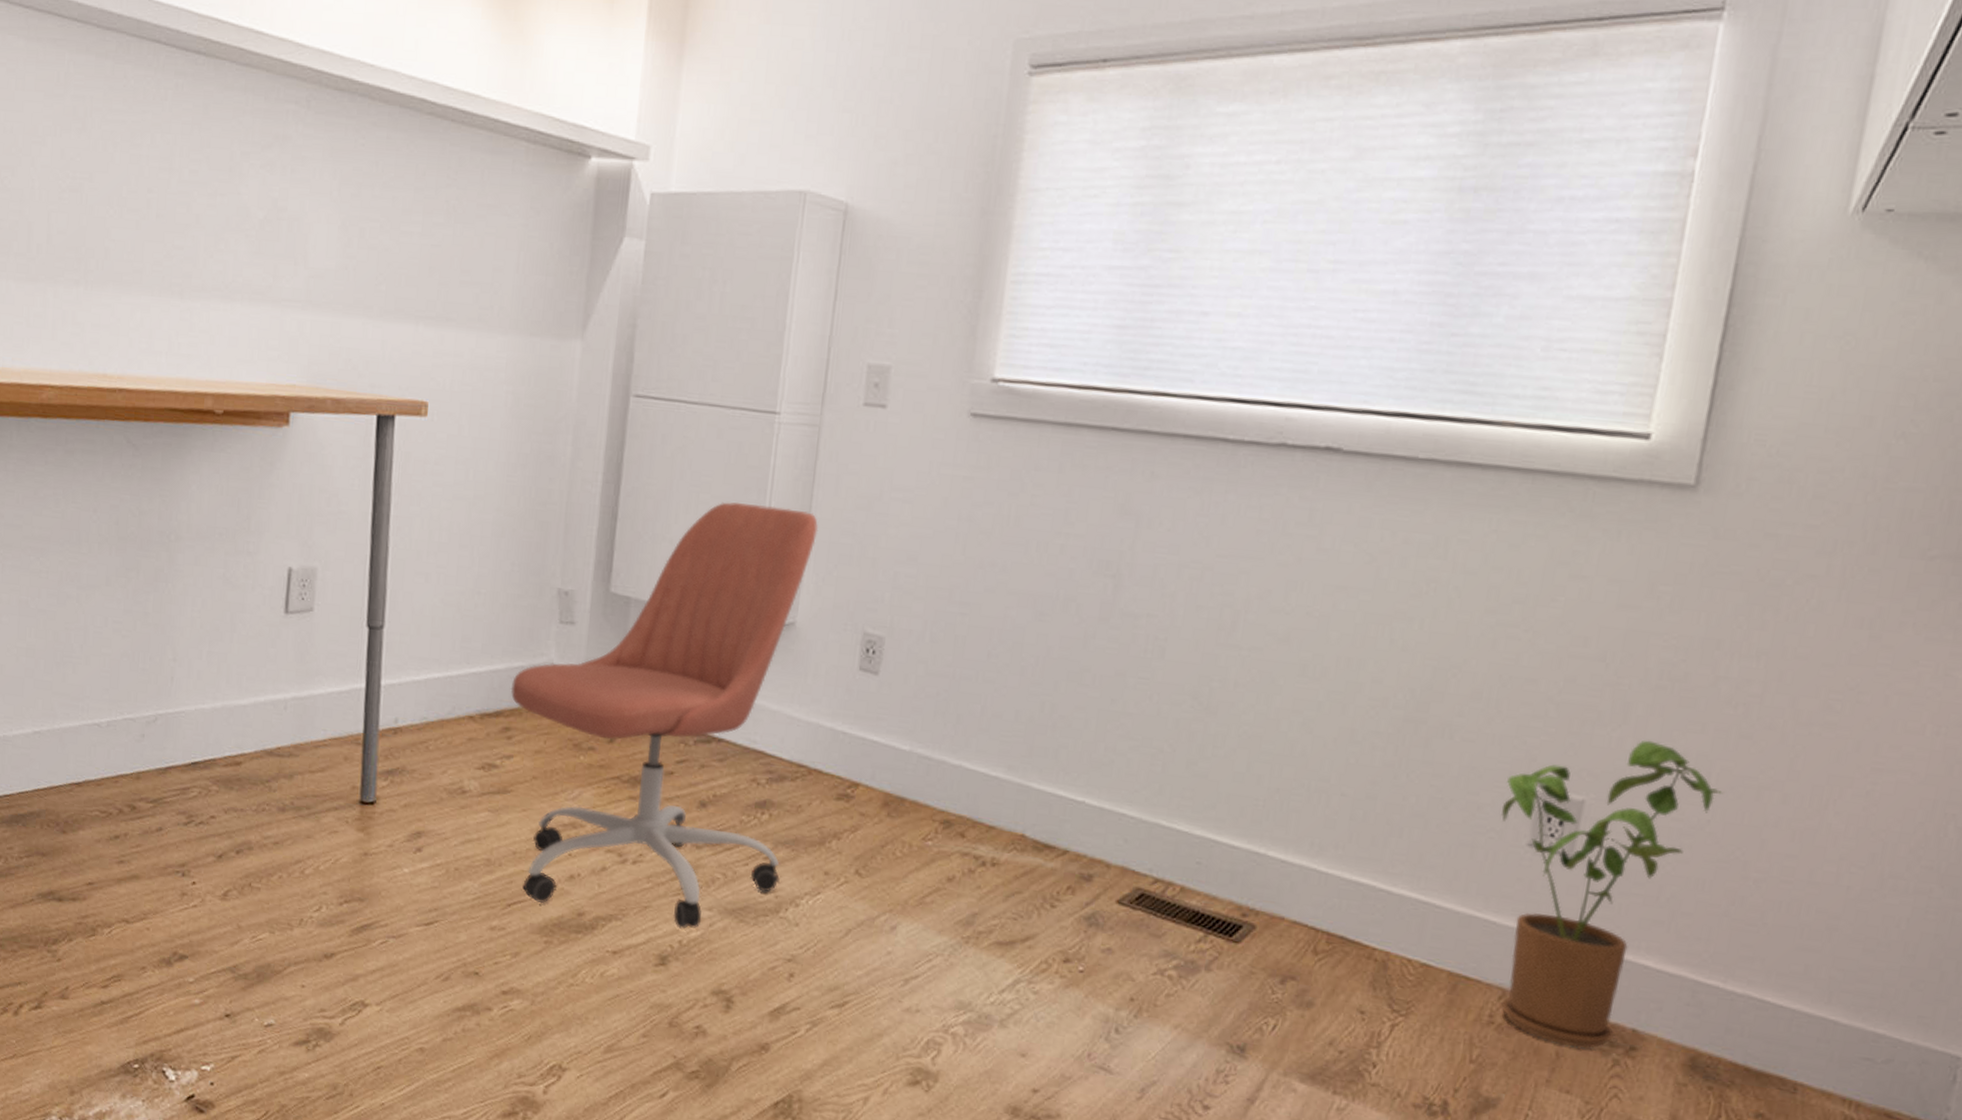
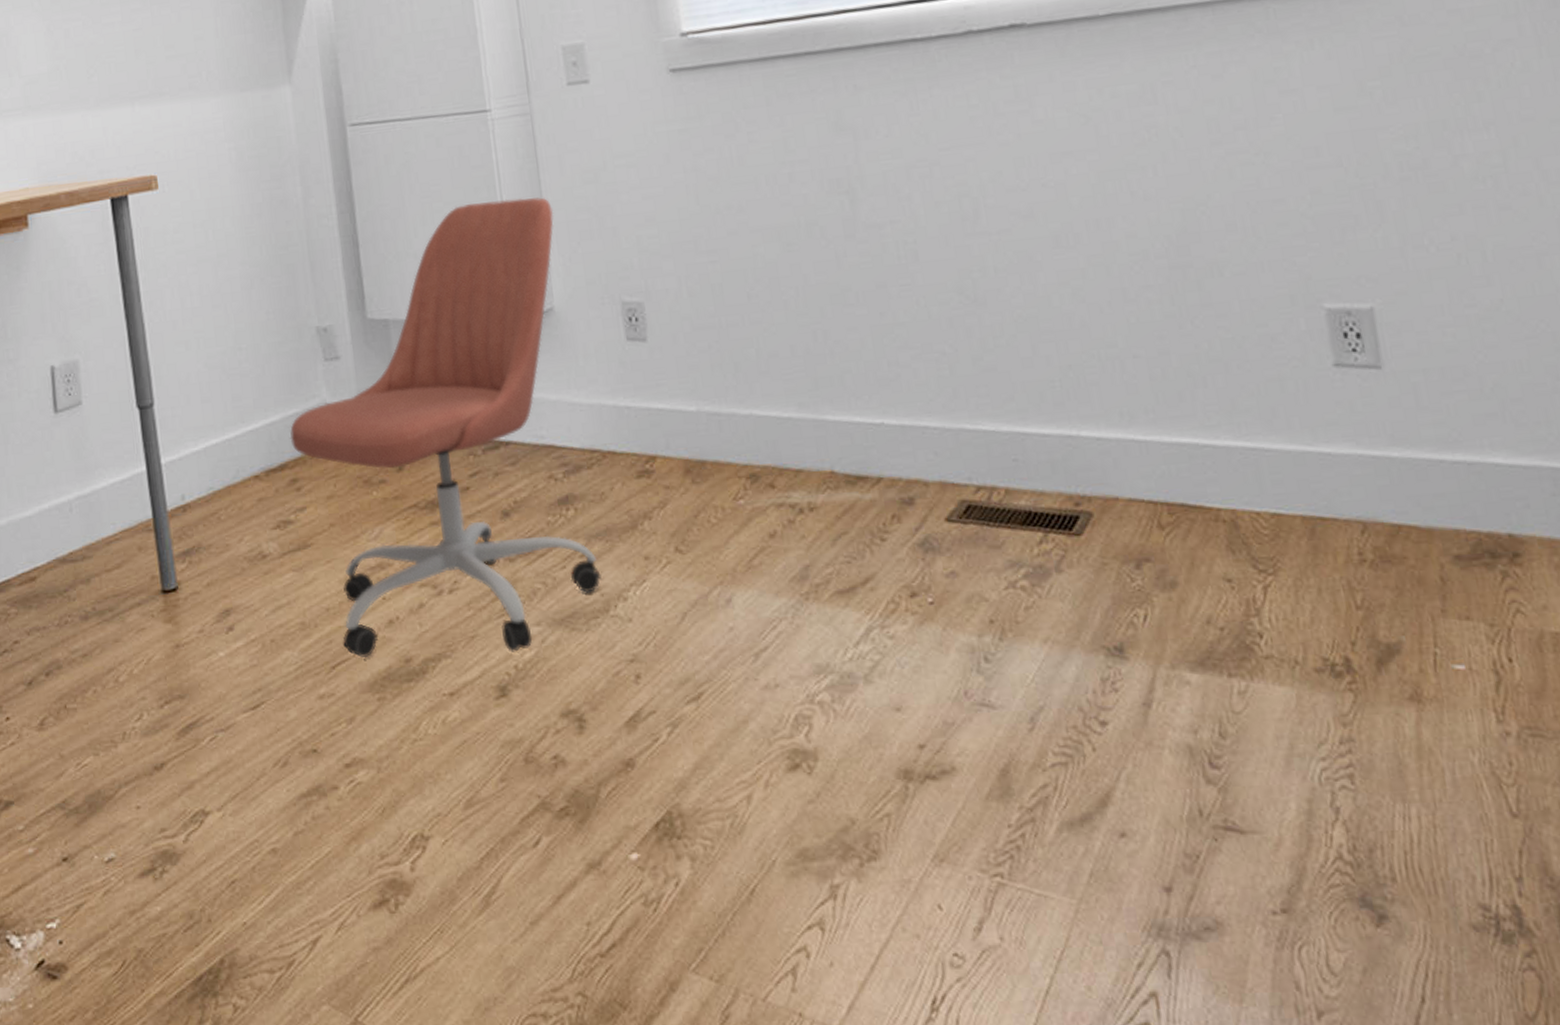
house plant: present [1500,740,1724,1048] -> none [1290,233,1506,568]

